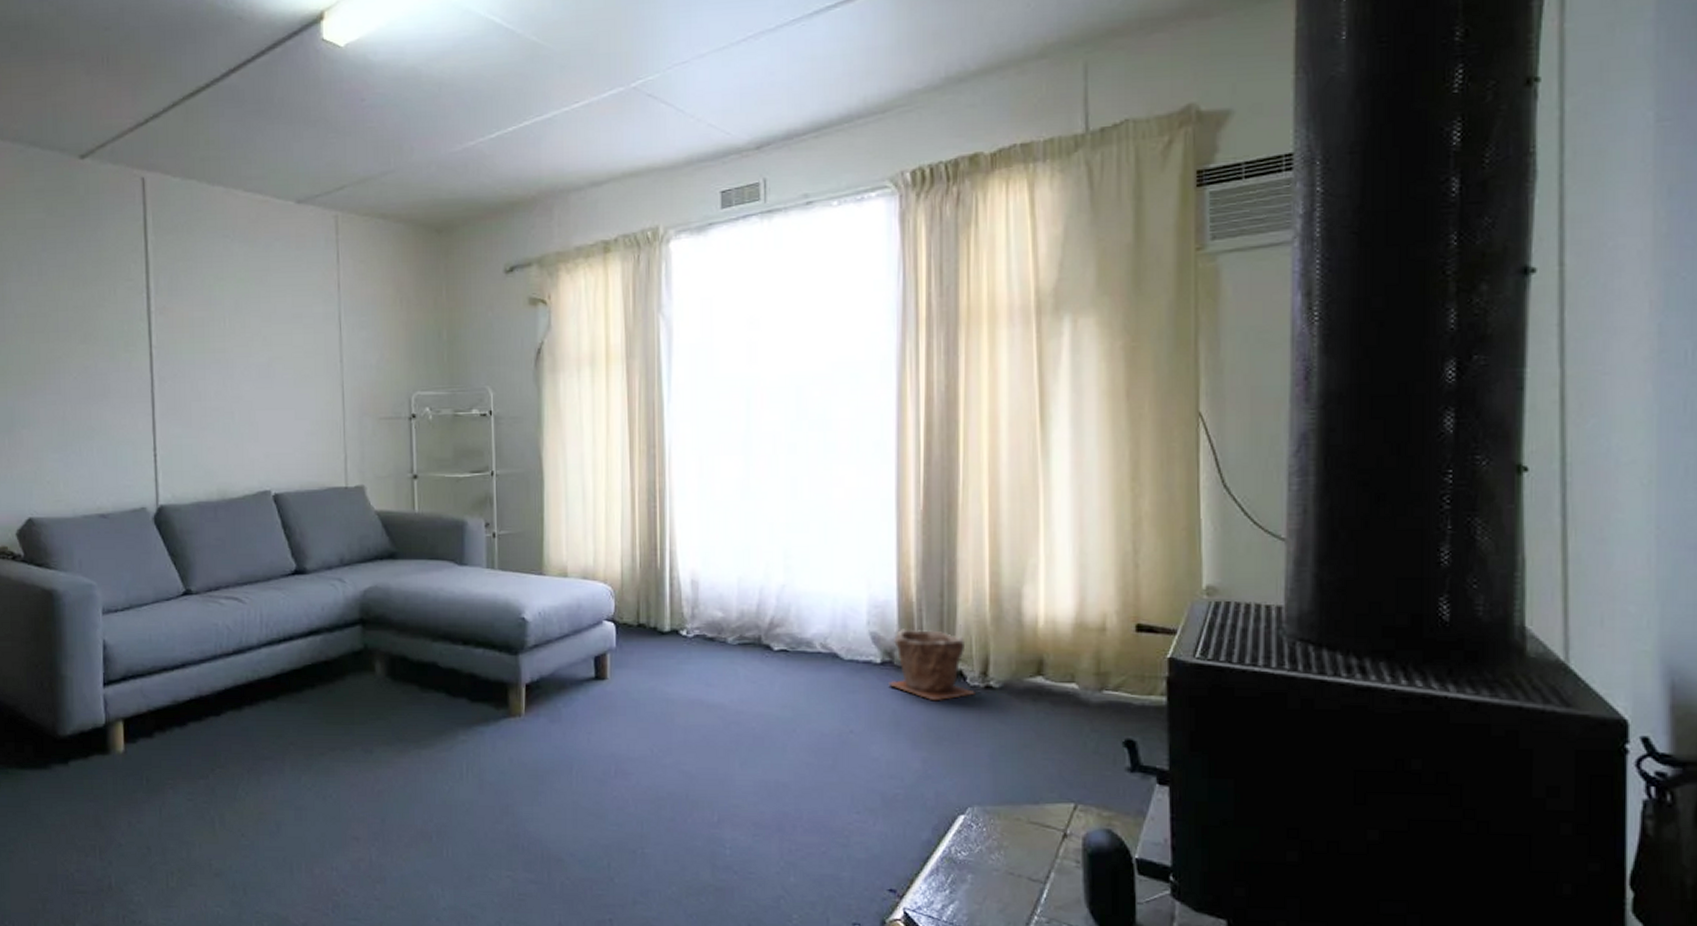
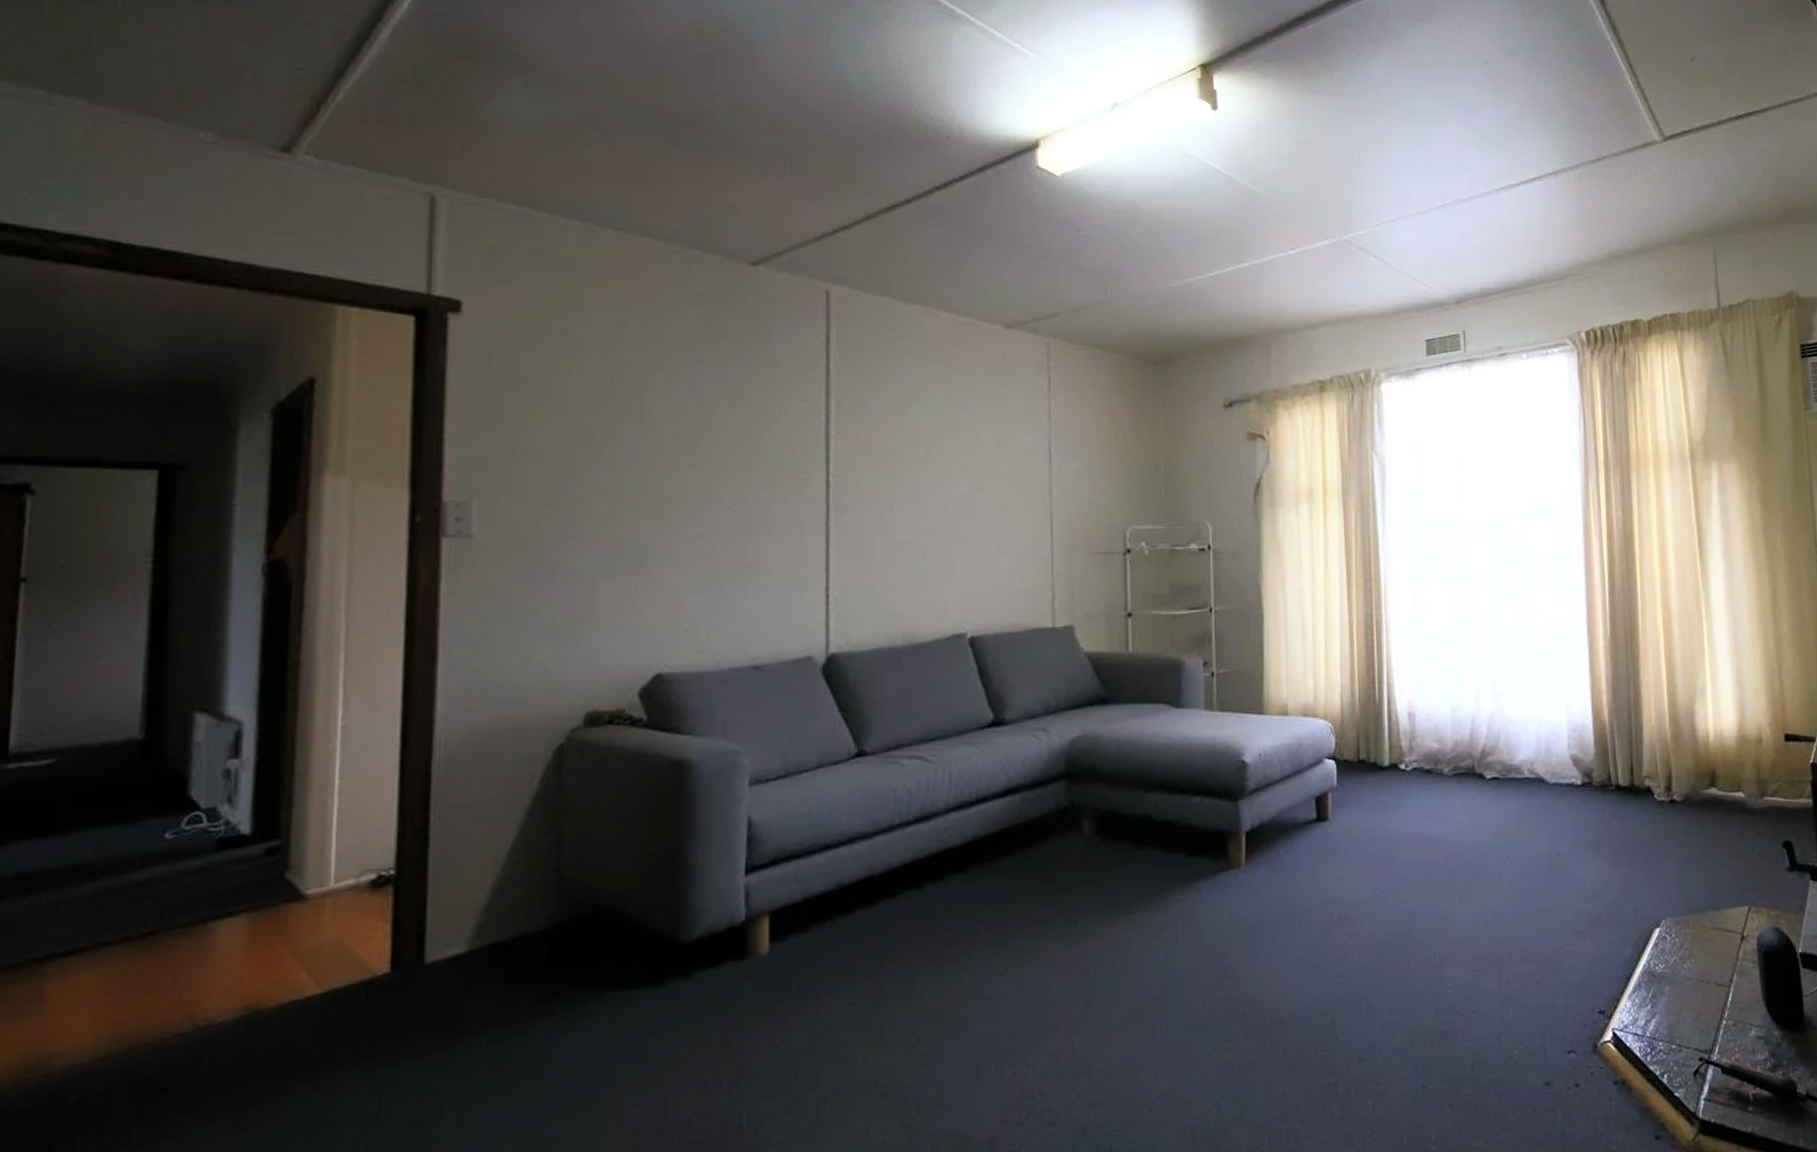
plant pot: present [888,628,975,701] -> none [1589,749,1662,819]

